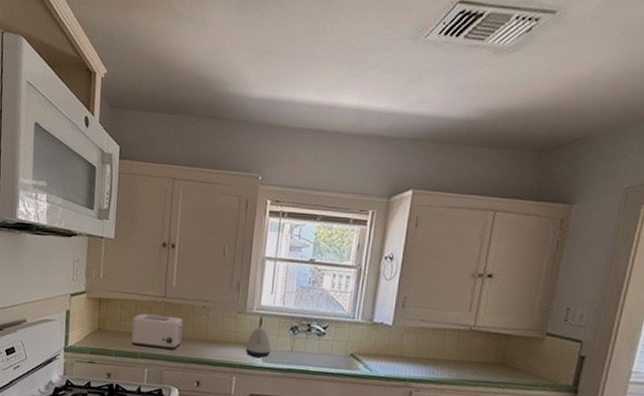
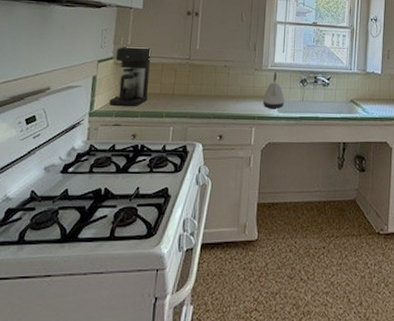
coffee maker: none [83,280,124,345] -> present [109,47,151,107]
toaster: present [131,313,184,351] -> none [156,75,207,108]

